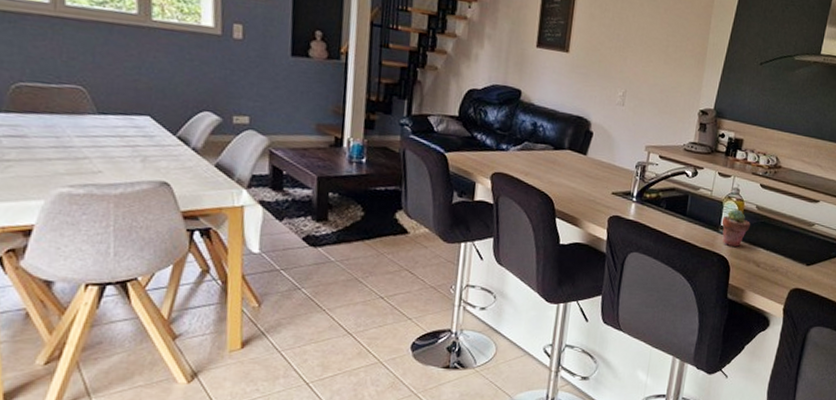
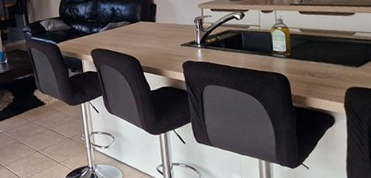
potted succulent: present [721,209,750,248] -> none [273,35,299,66]

